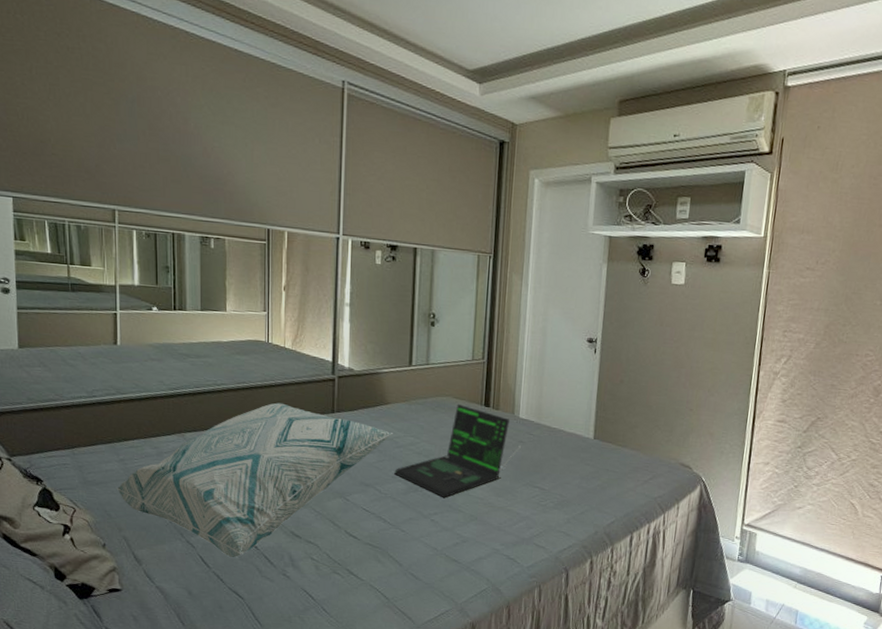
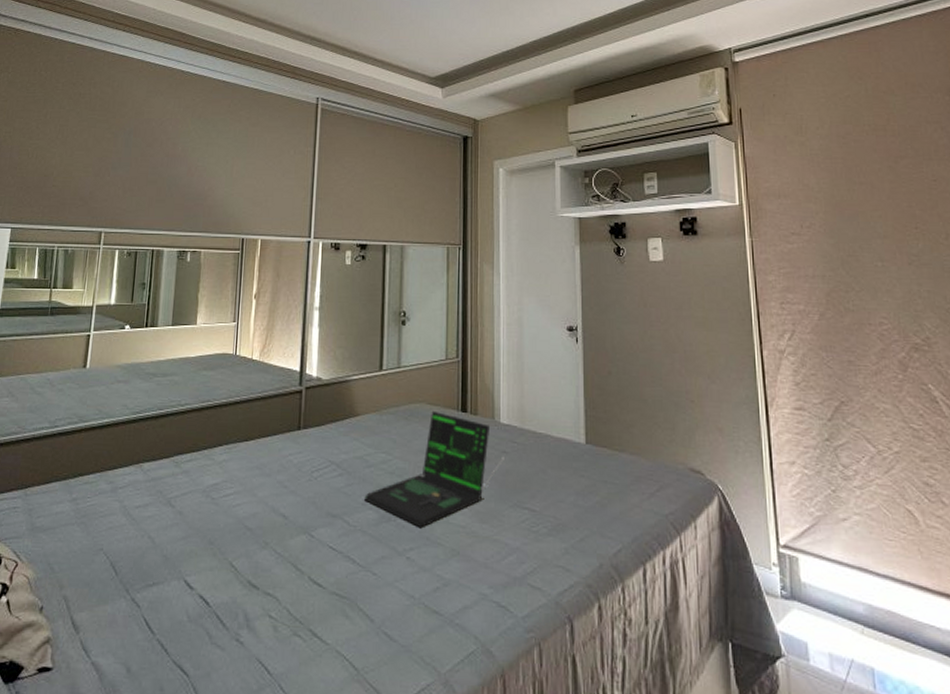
decorative pillow: present [116,402,394,558] -> none [63,421,364,620]

